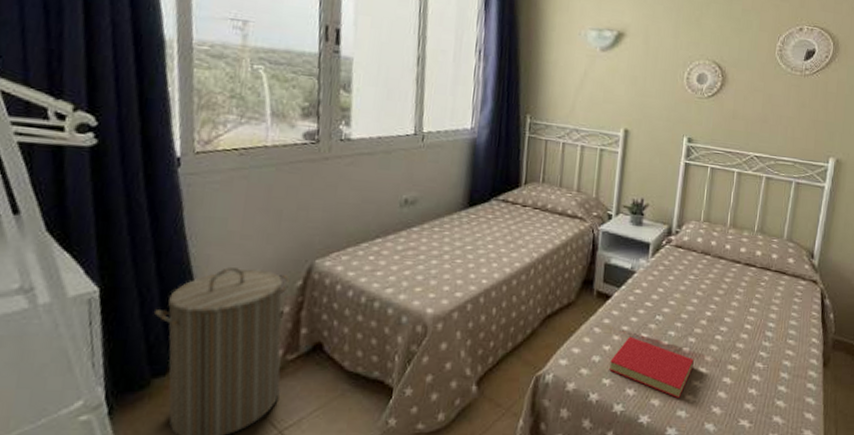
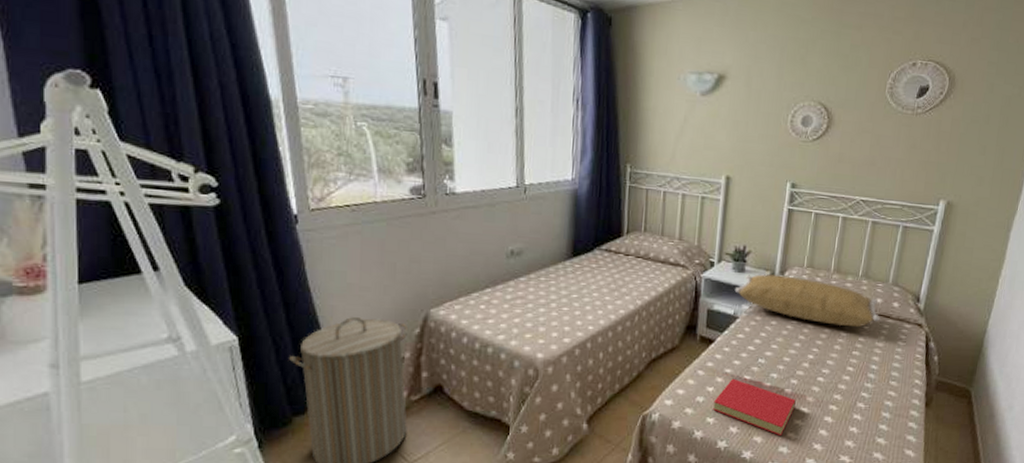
pillow: none [632,227,776,284] -> present [734,273,880,328]

